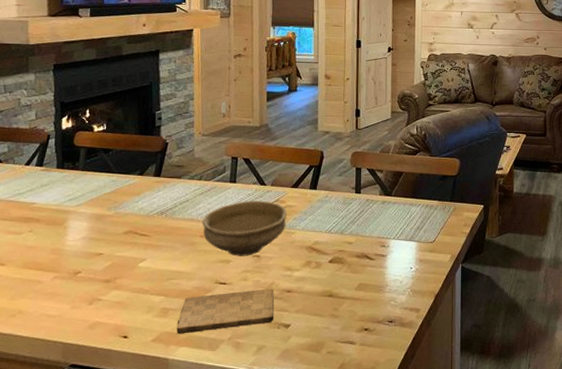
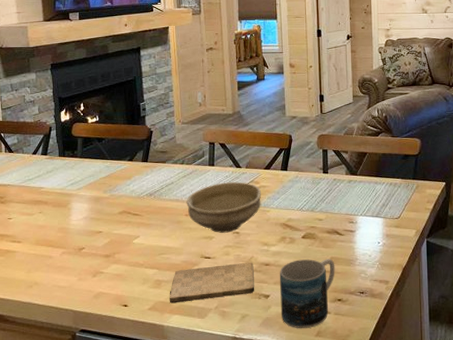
mug: none [301,285,363,361] -> present [280,259,335,329]

